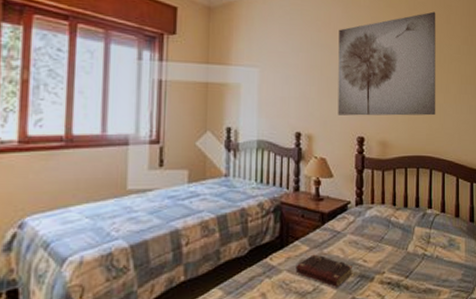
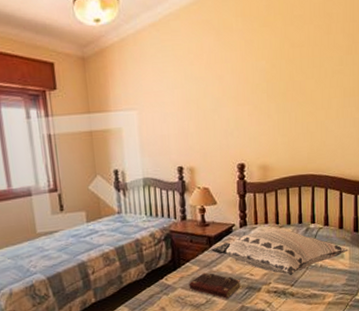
decorative pillow: none [323,210,465,265] -> present [211,228,349,275]
wall art: present [338,11,436,116] -> none [212,23,317,146]

